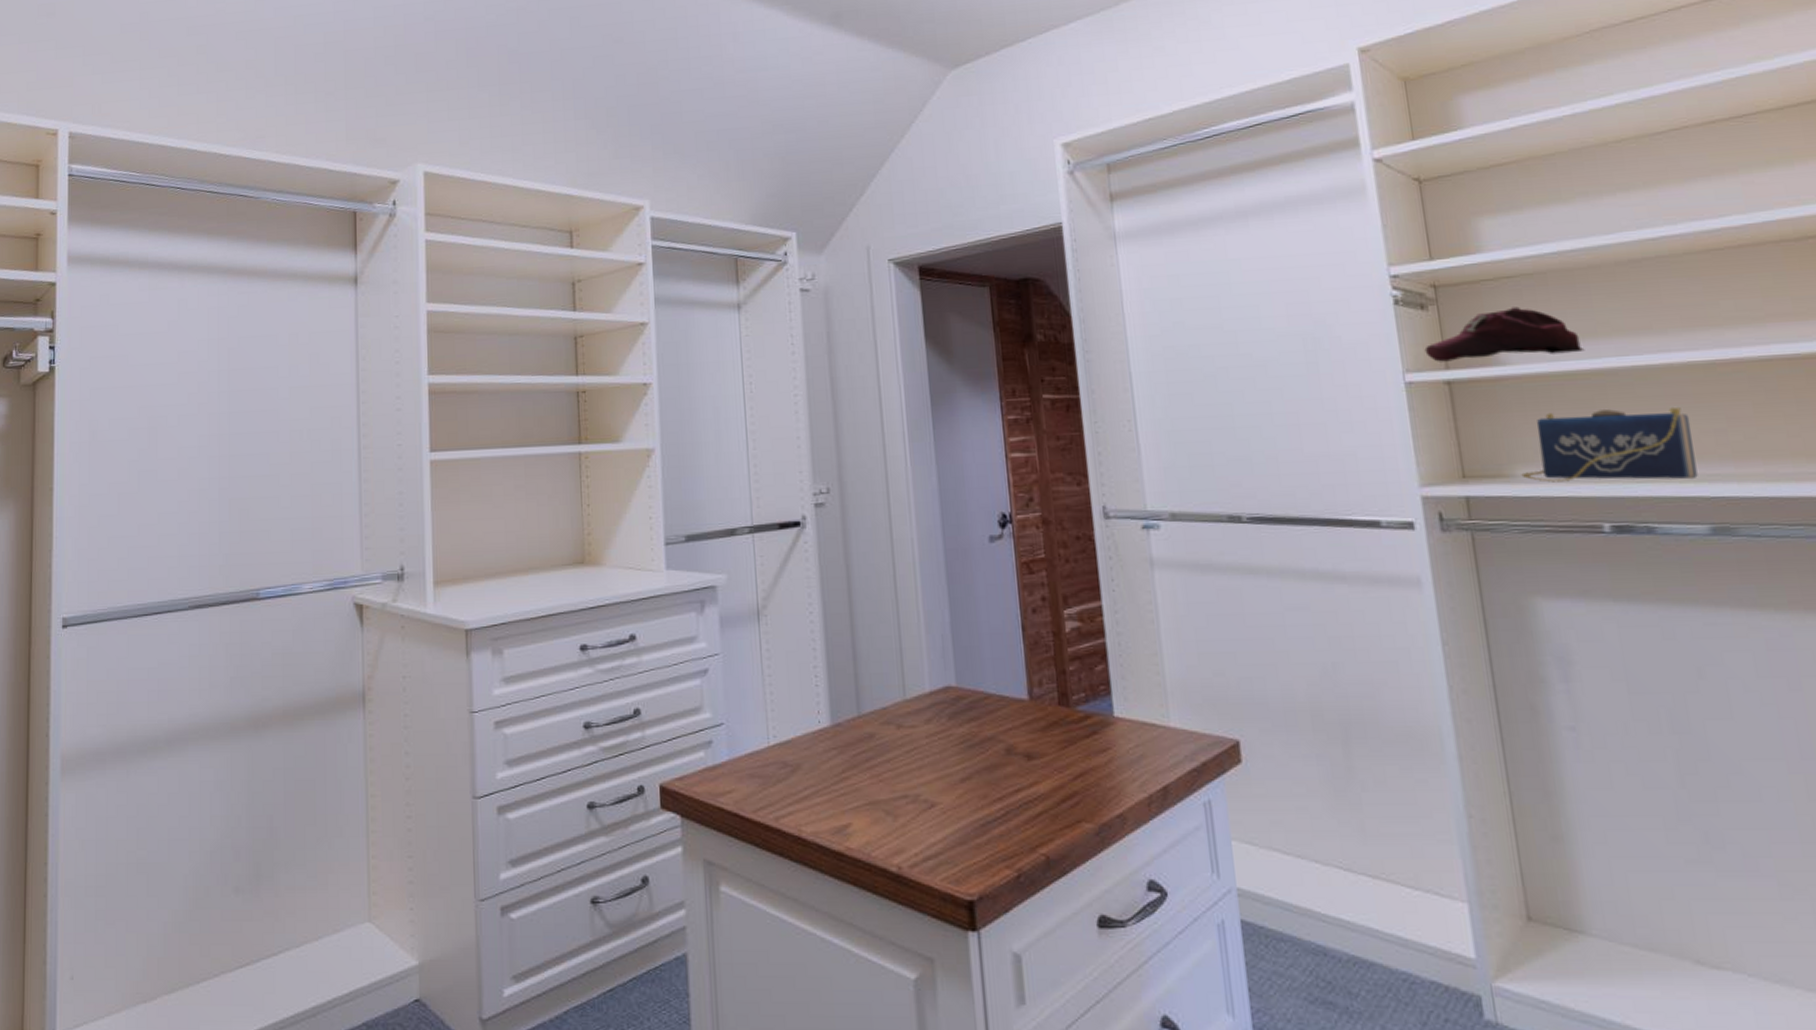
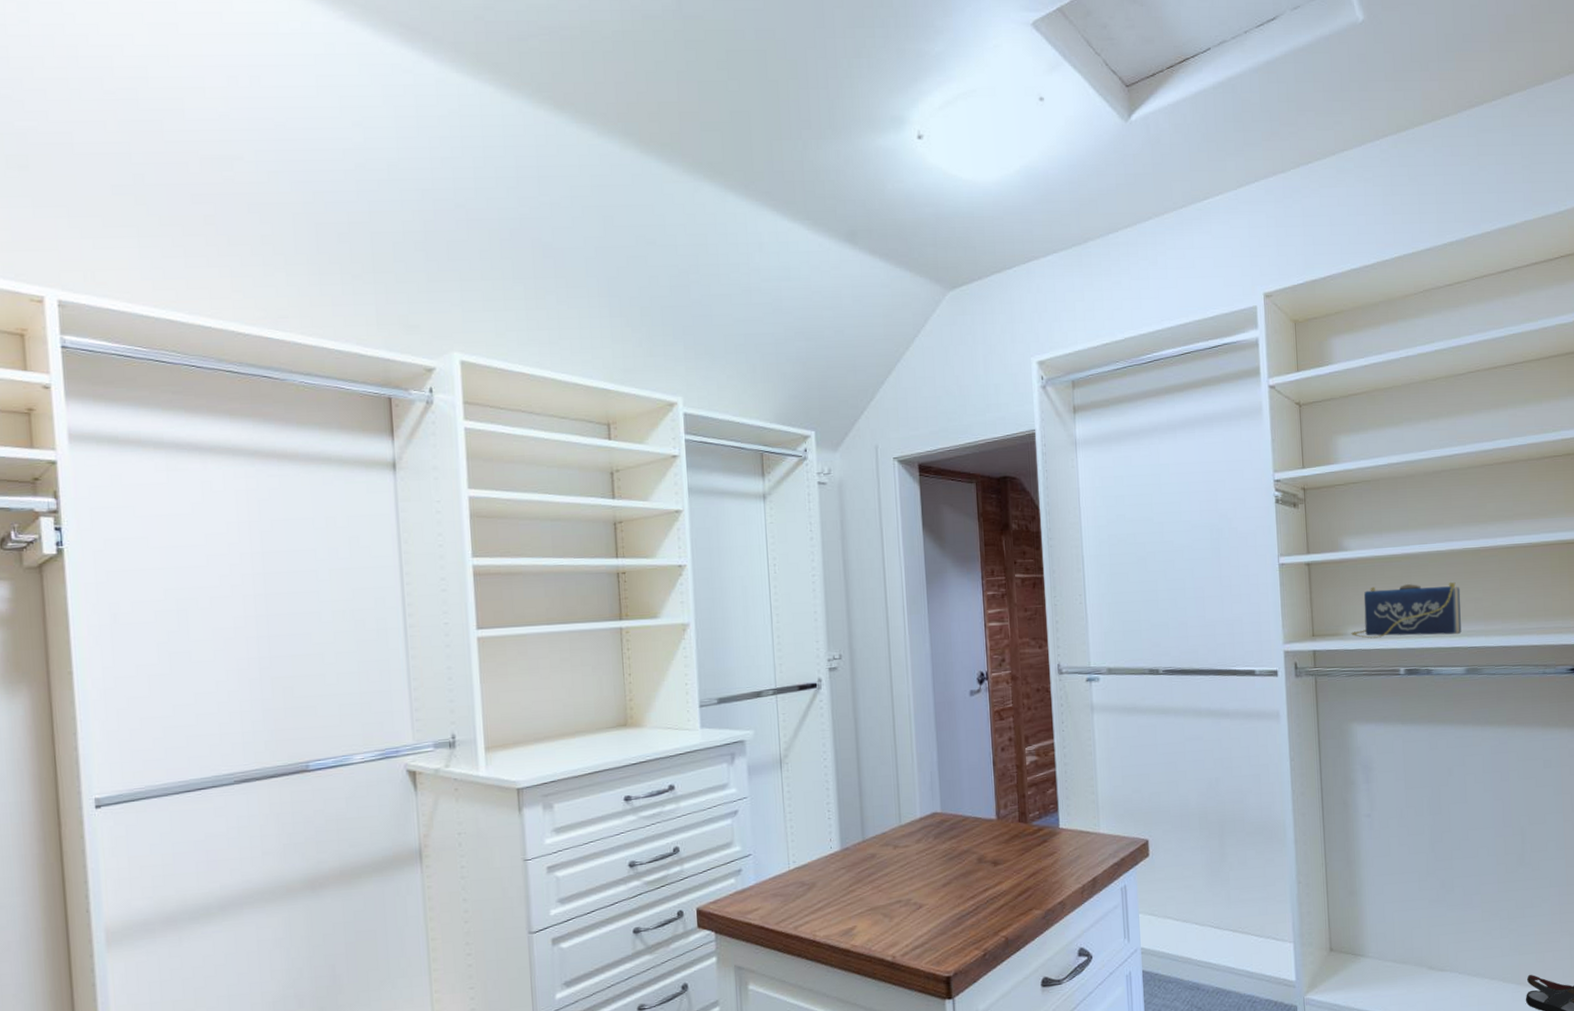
baseball cap: present [1424,306,1585,362] -> none [1294,506,1399,548]

